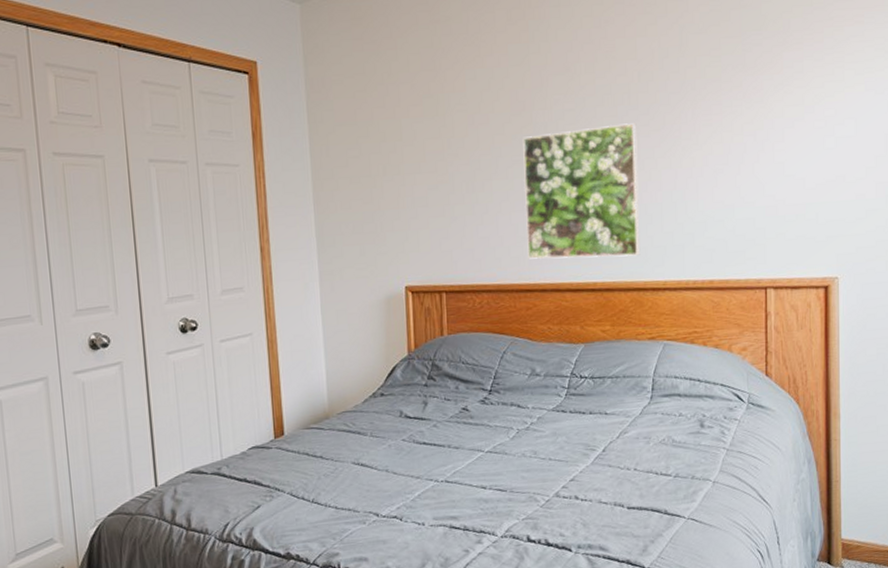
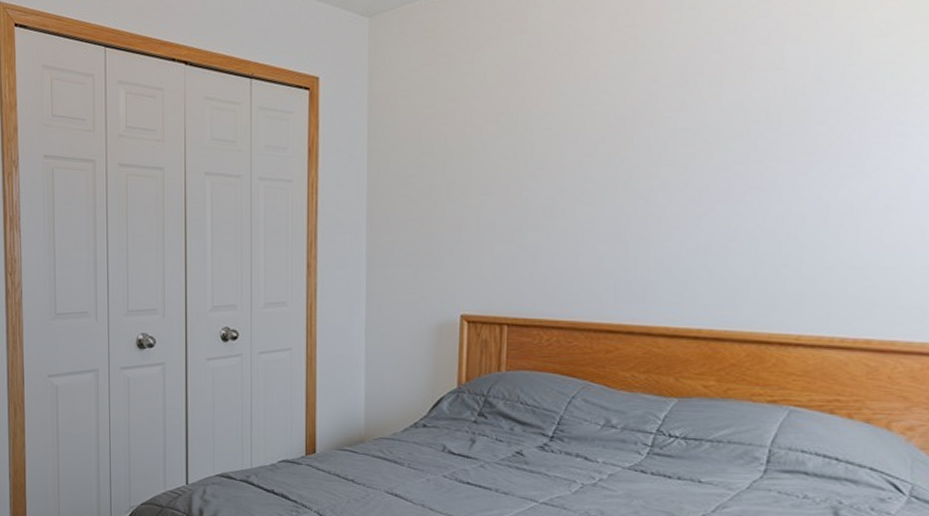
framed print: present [523,123,641,259] -> none [613,145,776,302]

